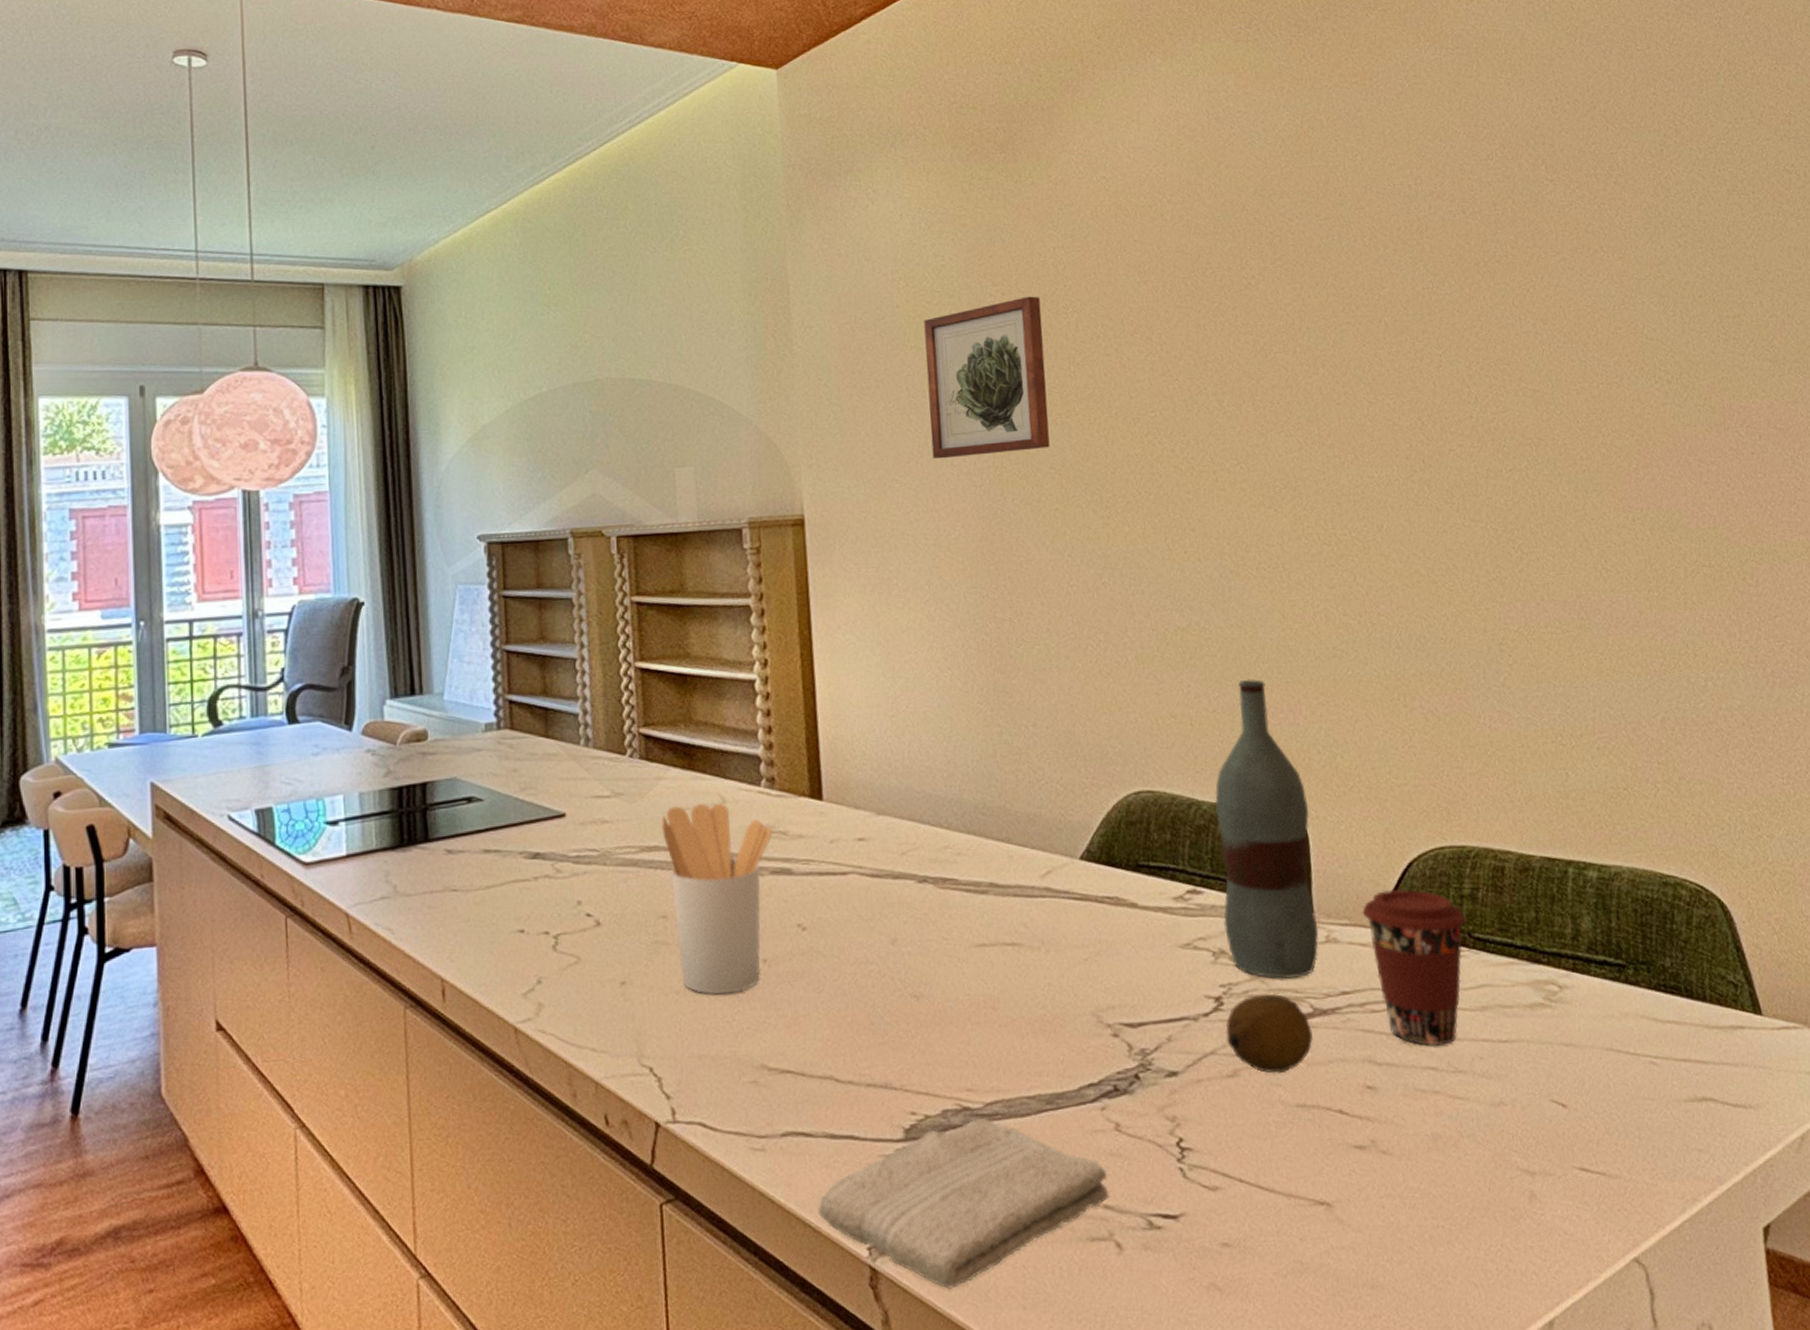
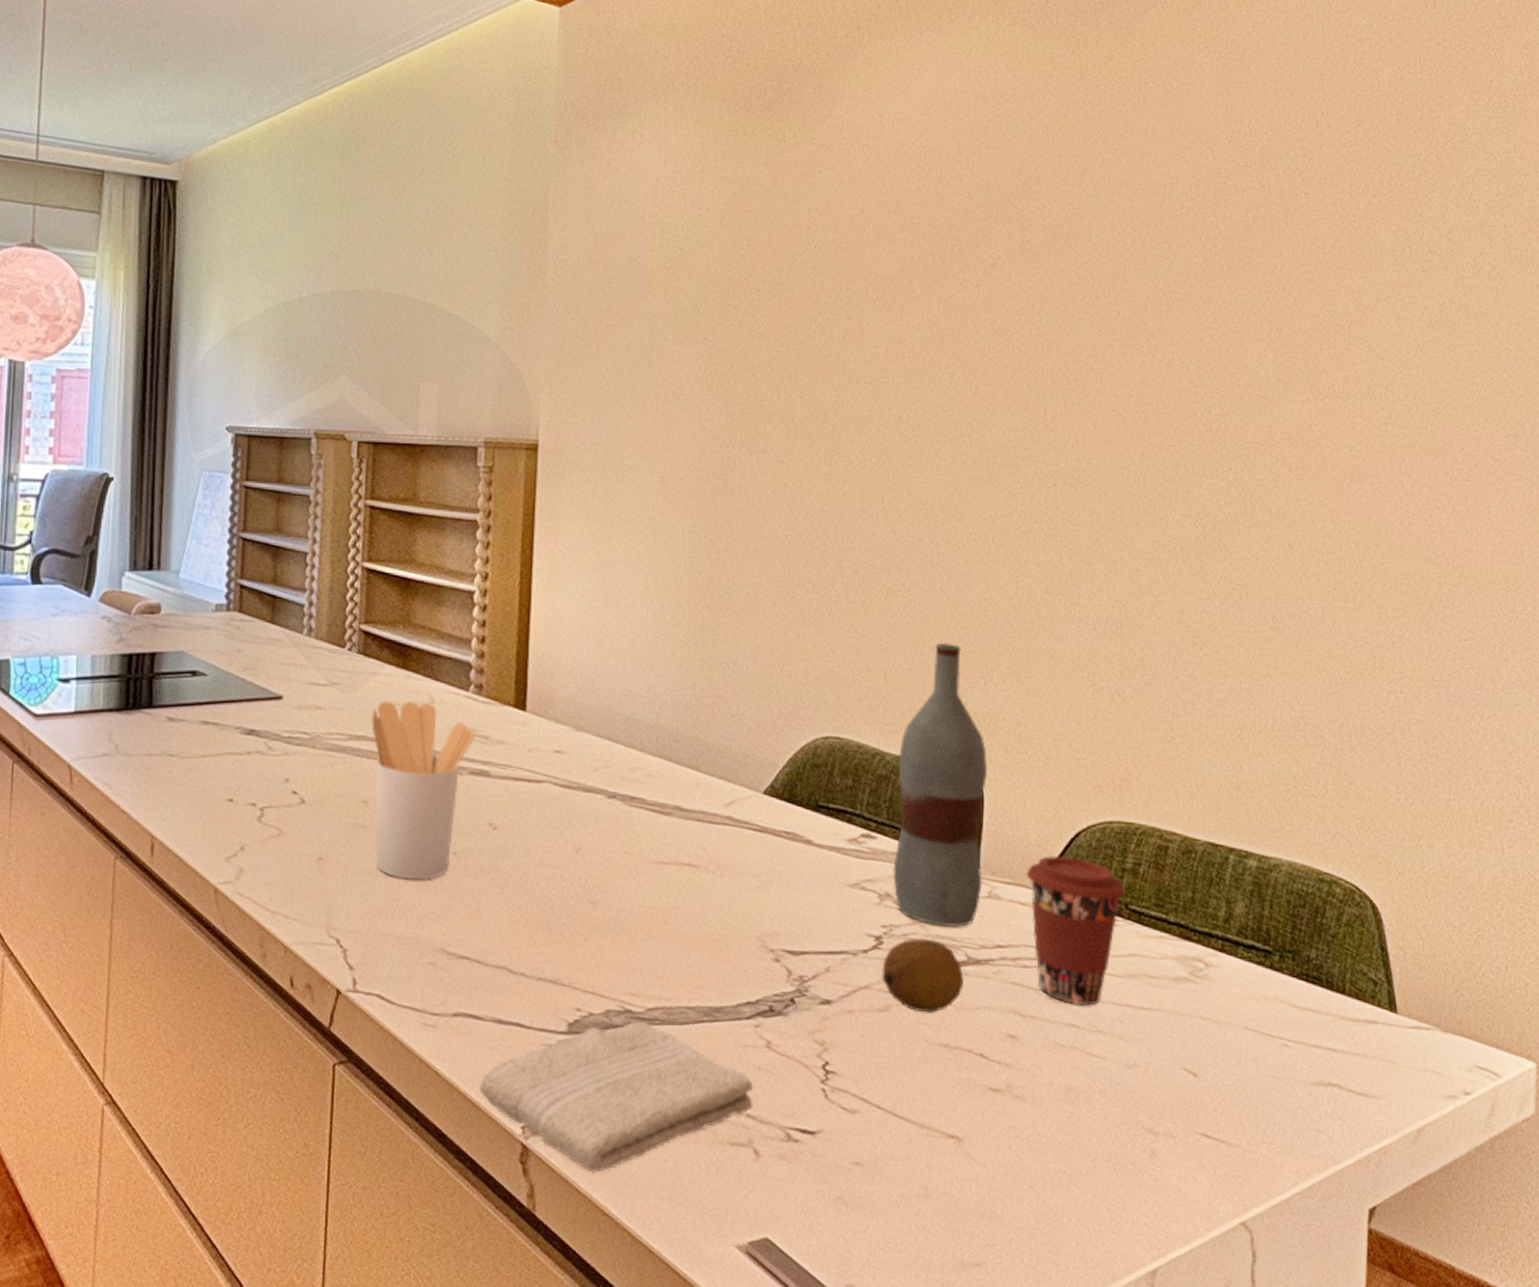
wall art: present [923,296,1050,459] -> none [668,253,789,402]

